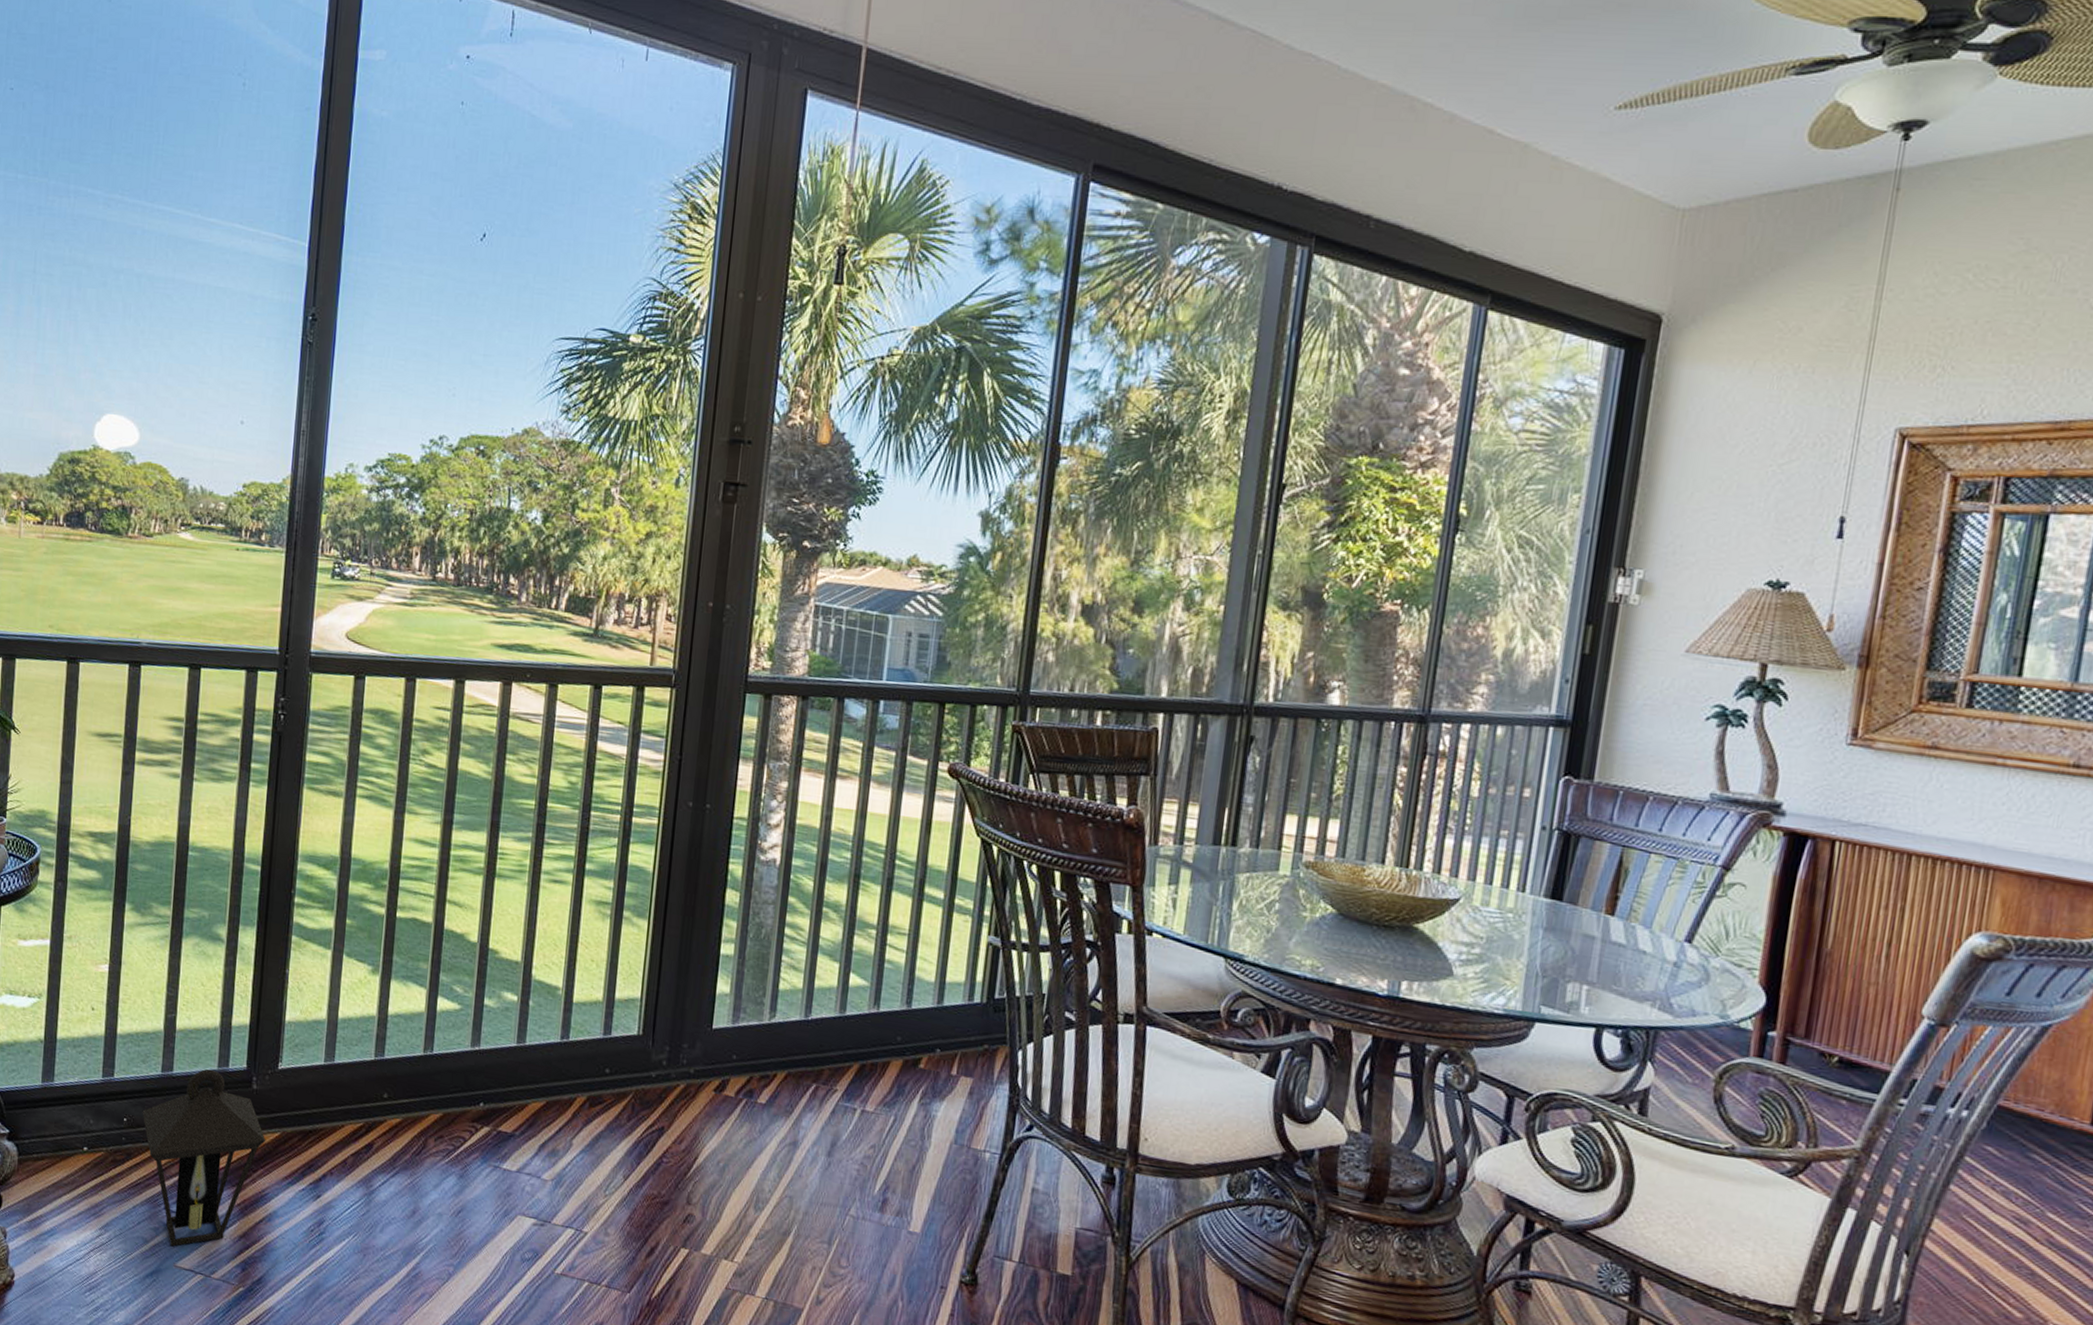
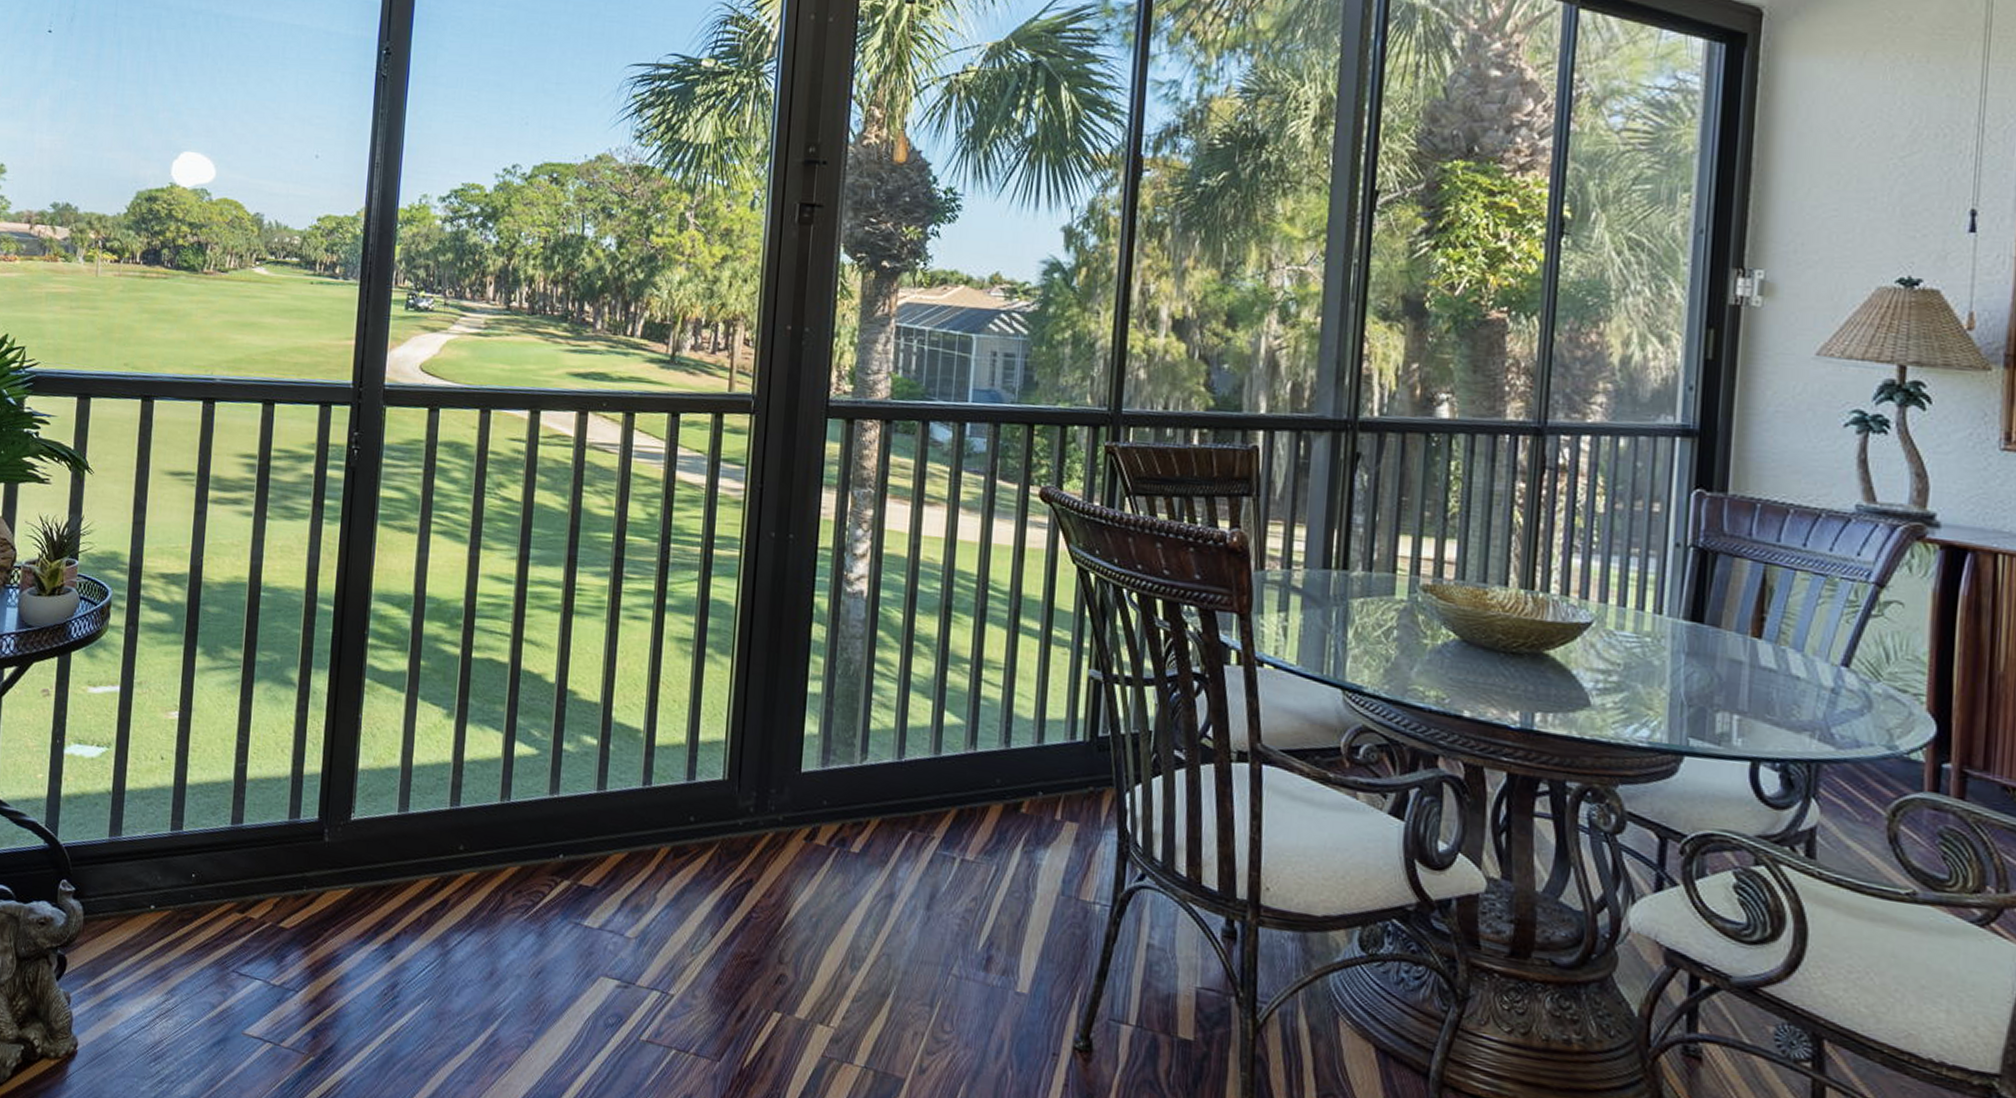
lantern: present [142,1069,266,1247] -> none [211,820,338,1013]

